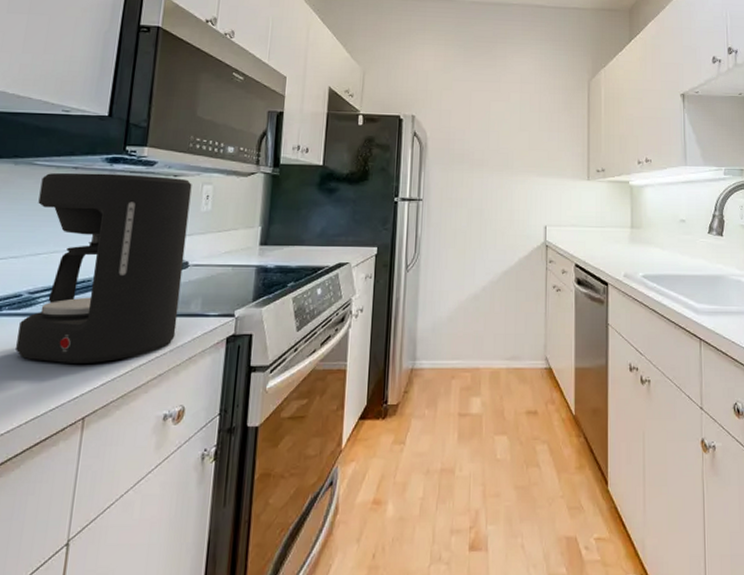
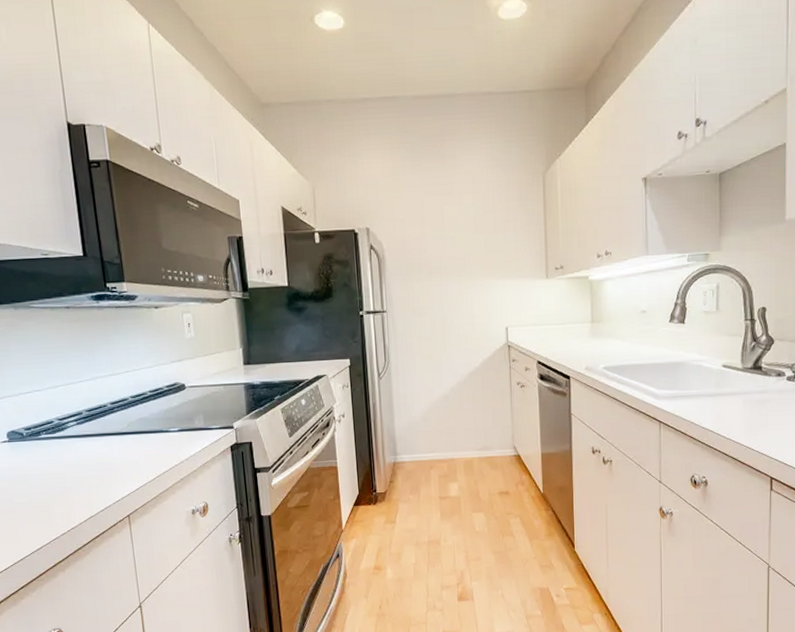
coffee maker: present [16,172,192,363] -> none [41,309,187,474]

